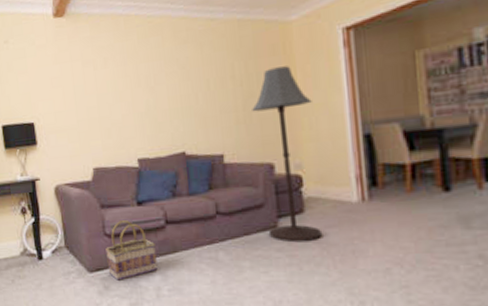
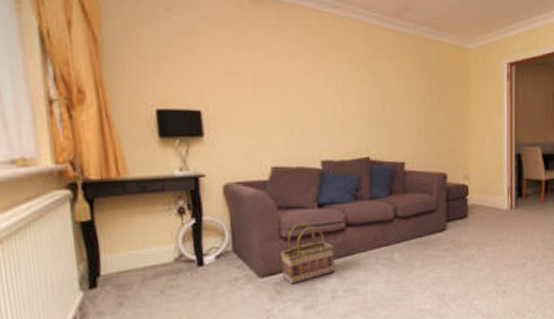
floor lamp: present [252,66,322,243] -> none [432,88,480,244]

